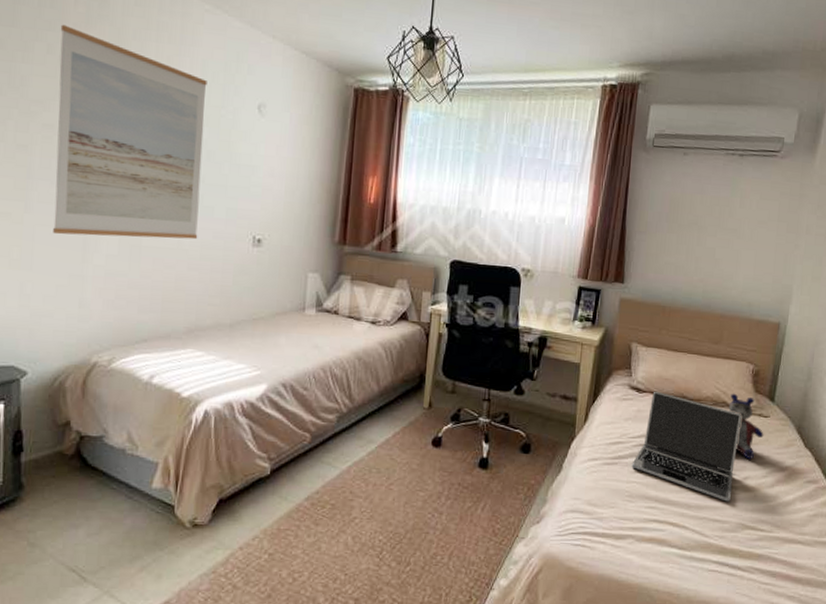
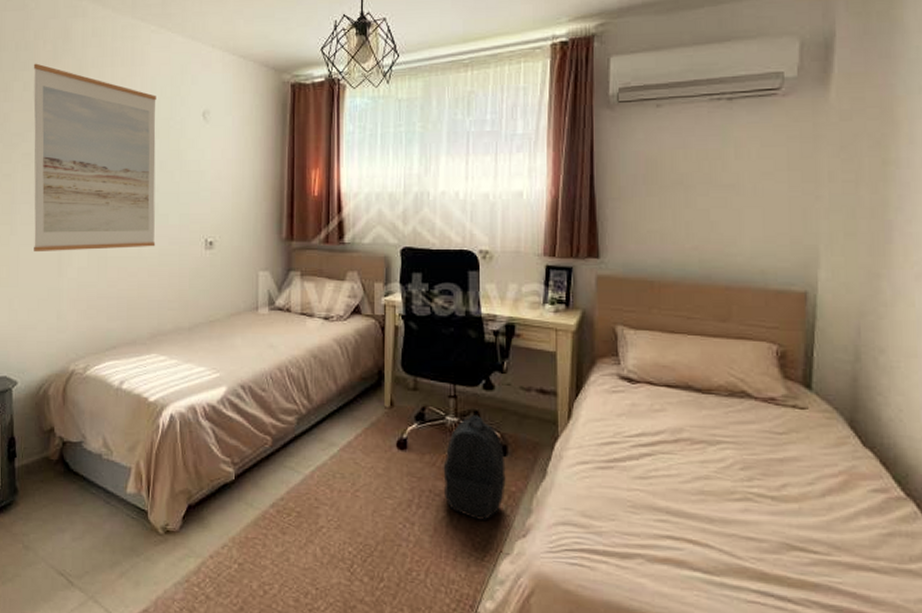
backpack: none [472,417,528,509] -> present [443,416,506,520]
laptop: present [631,391,742,502] -> none [631,380,770,515]
stuffed bear: present [728,393,764,460] -> none [749,380,803,463]

